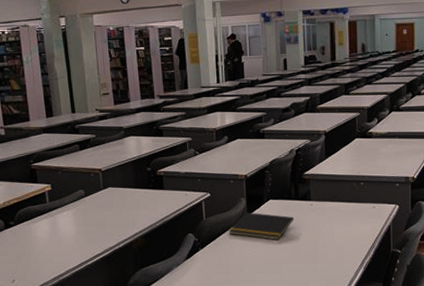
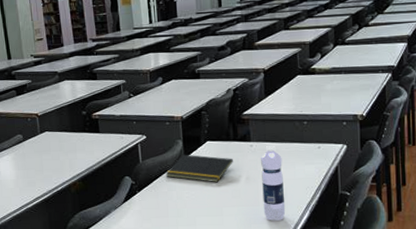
water bottle: none [319,205,342,277] -> present [260,146,286,221]

